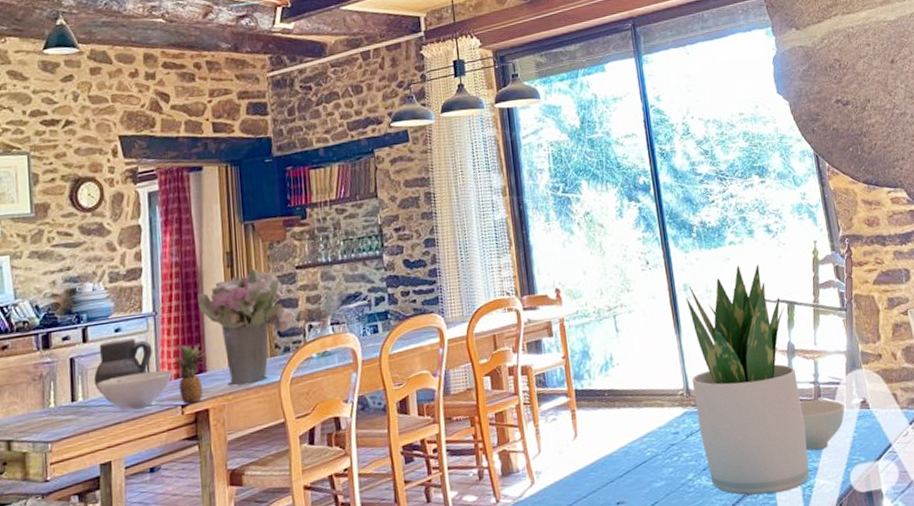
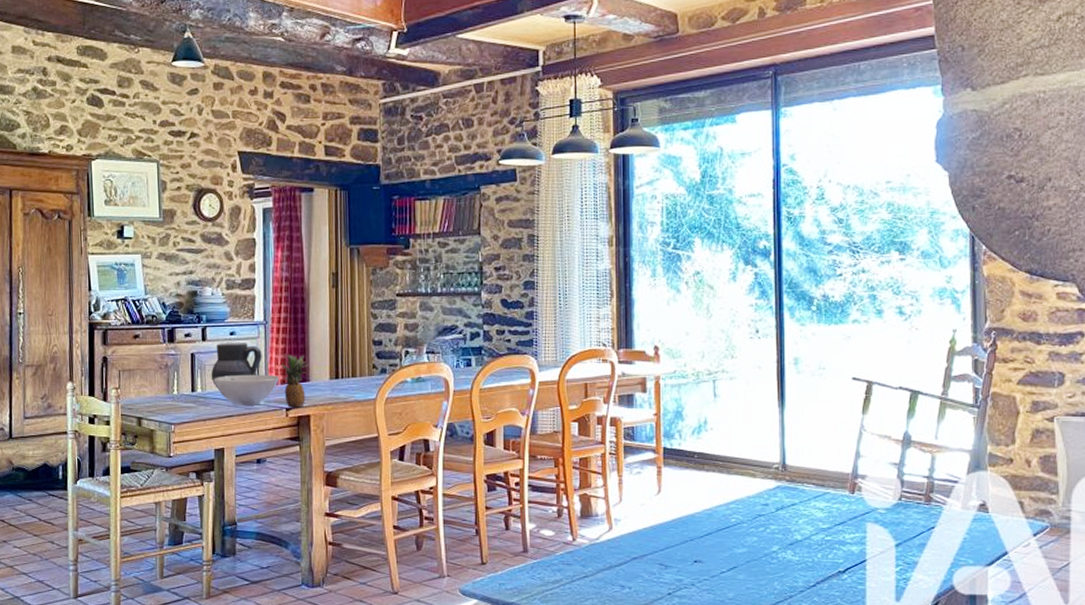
flower bouquet: present [197,268,296,387] -> none [304,291,394,398]
planter: present [686,264,810,495] -> none [790,346,910,579]
bowl: present [799,399,845,451] -> none [907,493,960,545]

